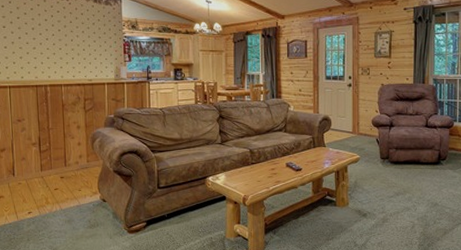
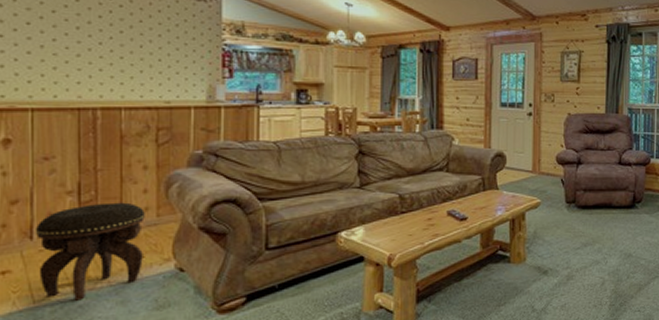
footstool: none [16,151,80,219] -> present [36,202,145,301]

